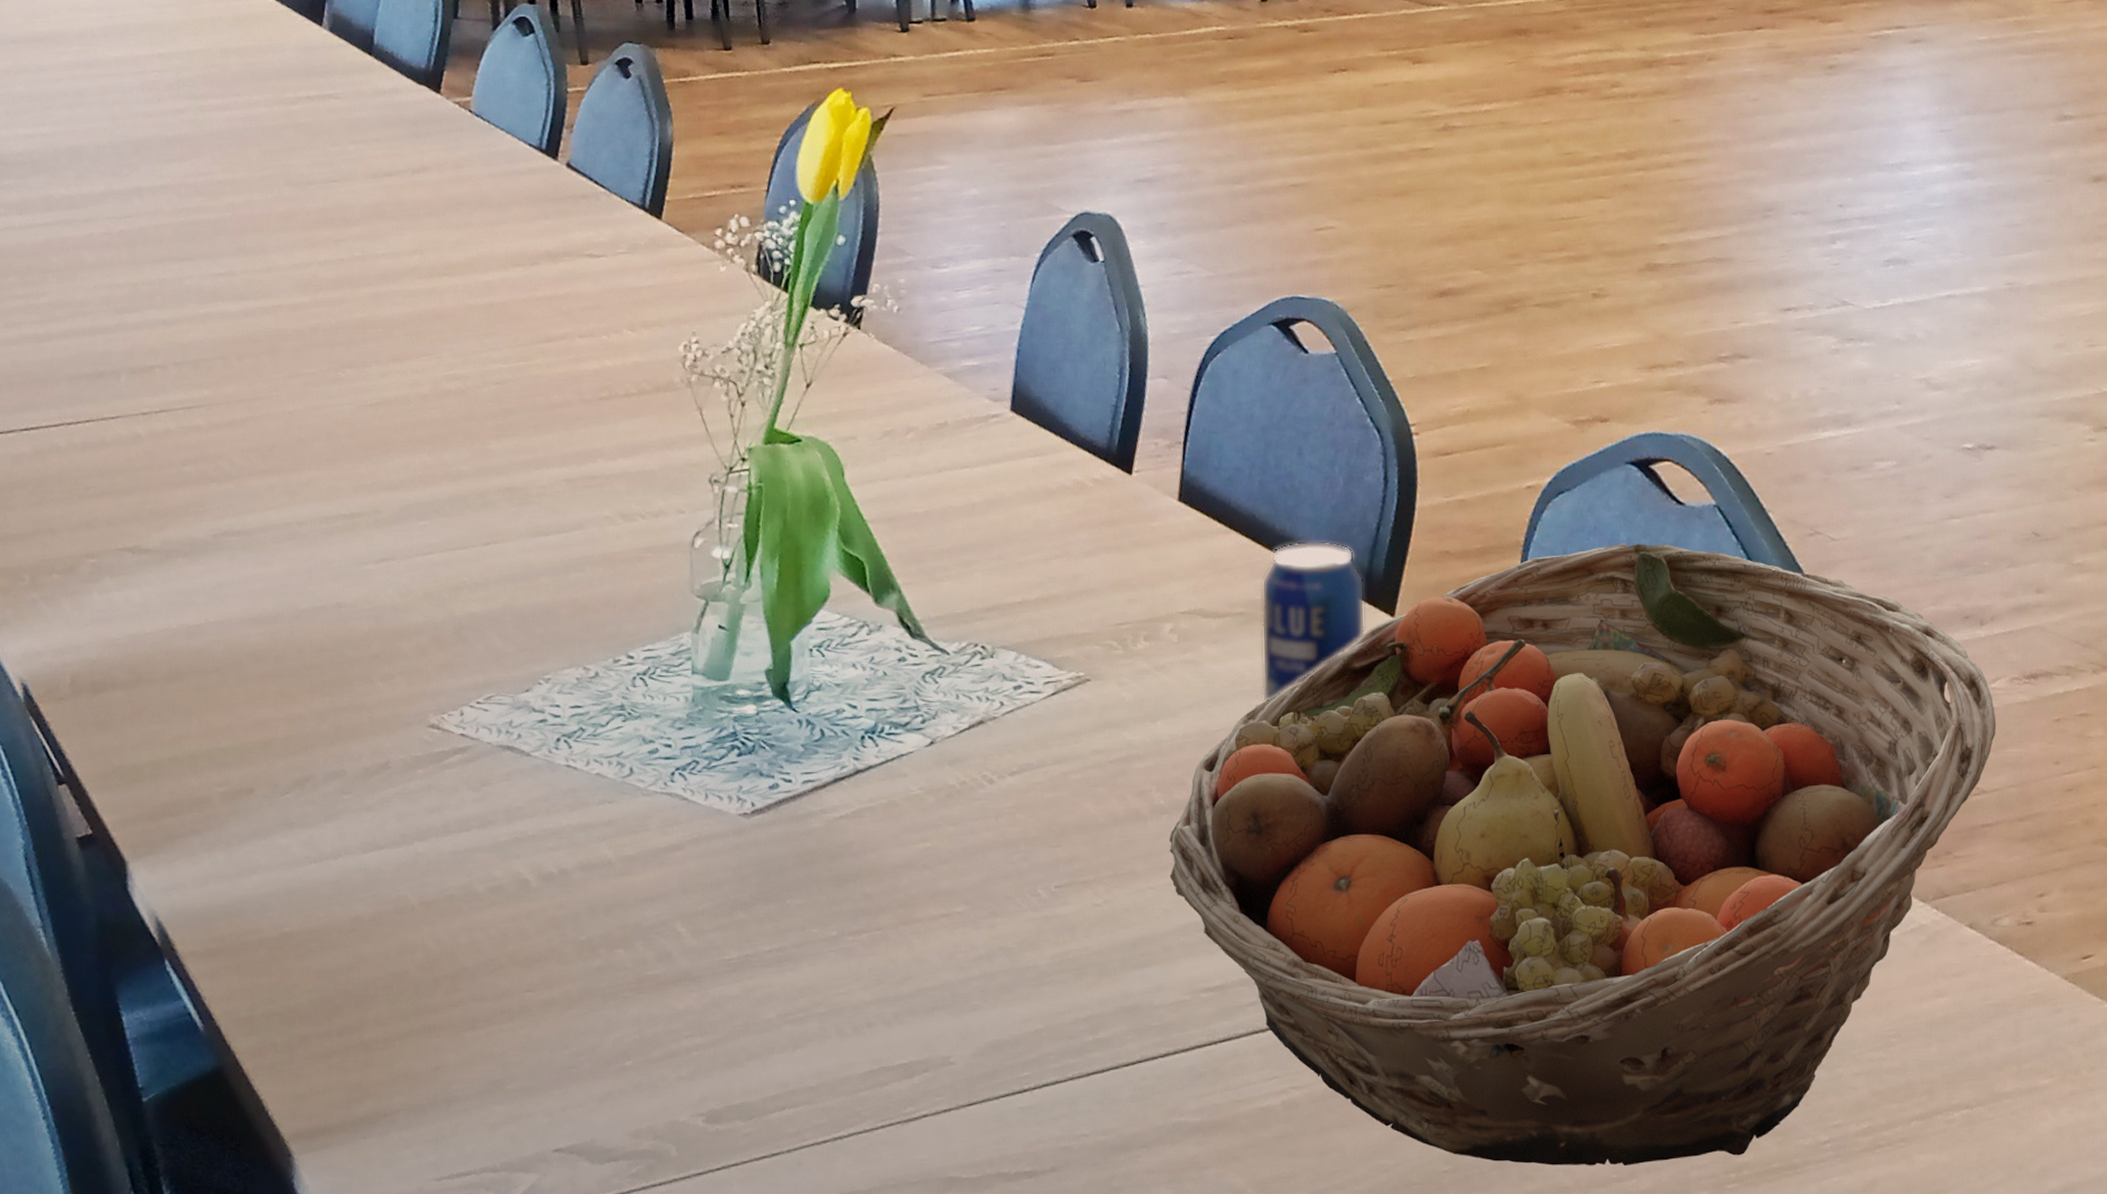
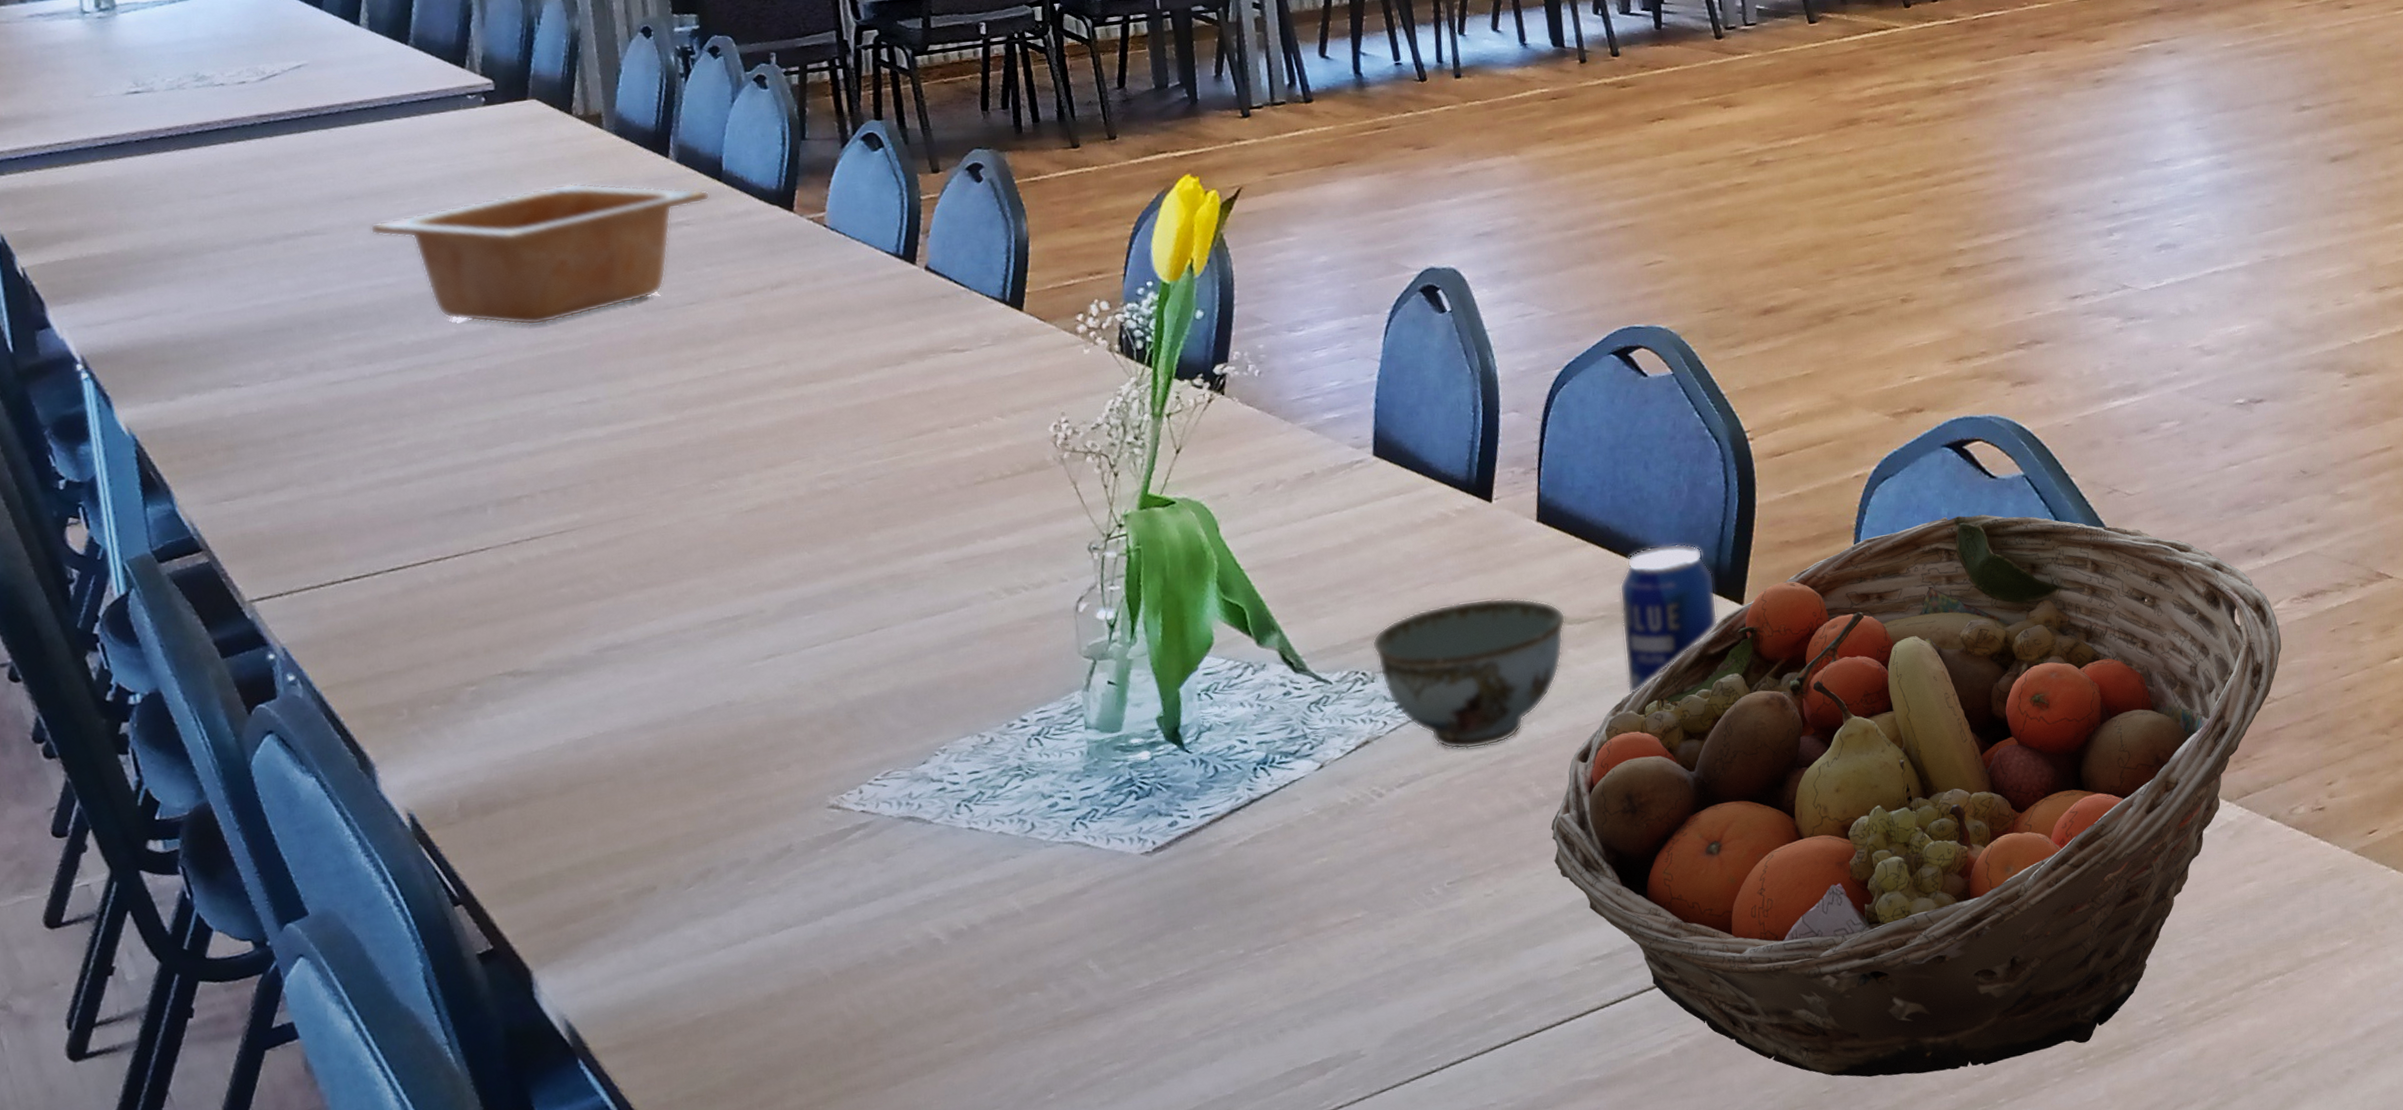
serving bowl: none [31,45,360,190] -> present [370,183,711,326]
bowl: none [994,580,1202,743] -> present [1371,597,1566,750]

